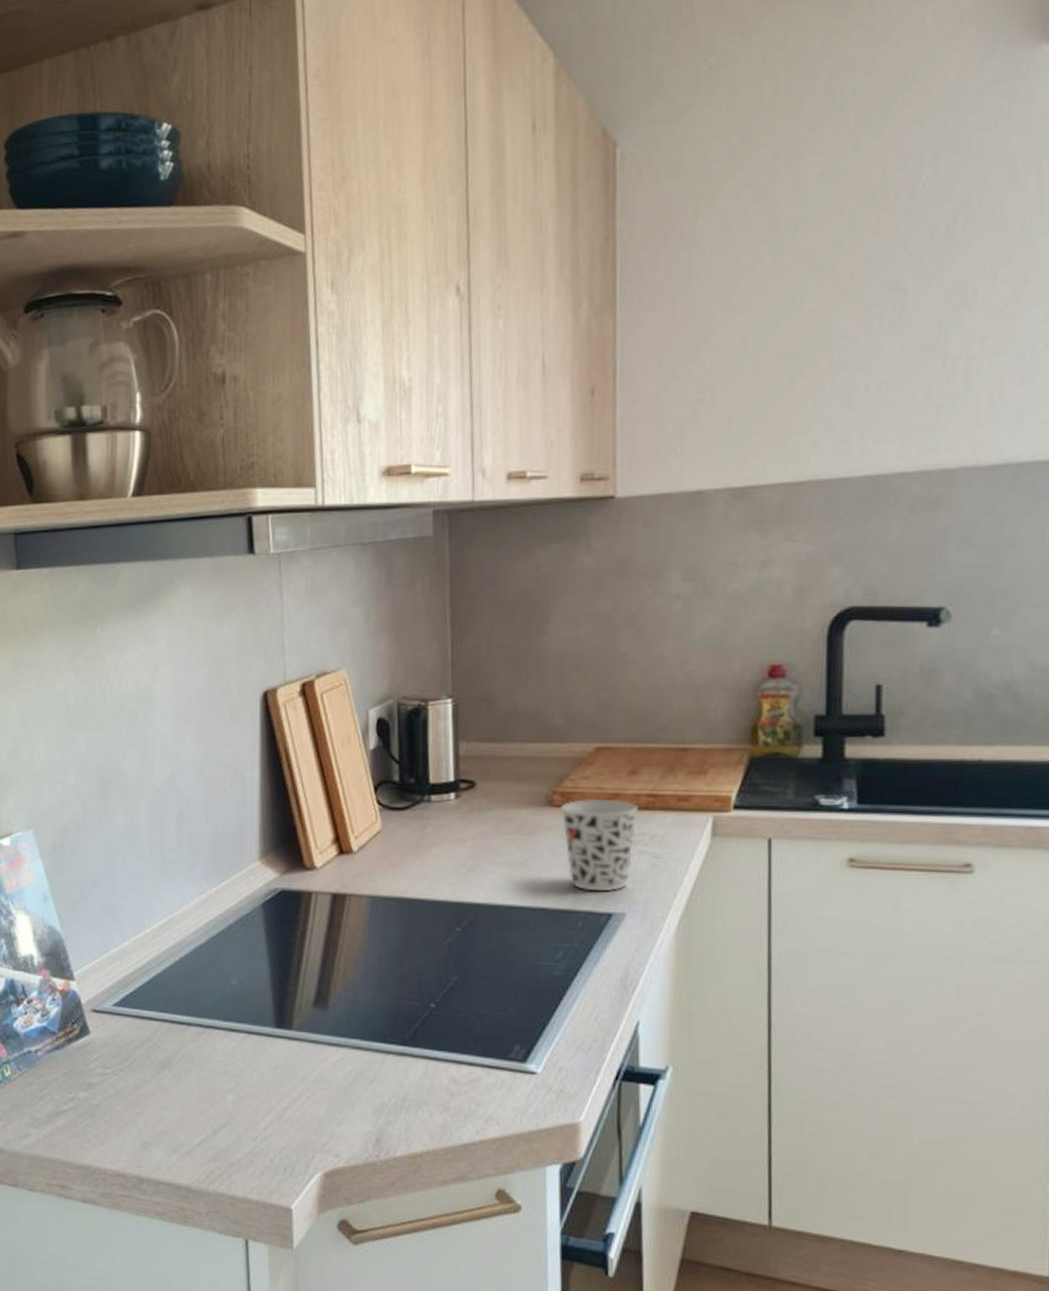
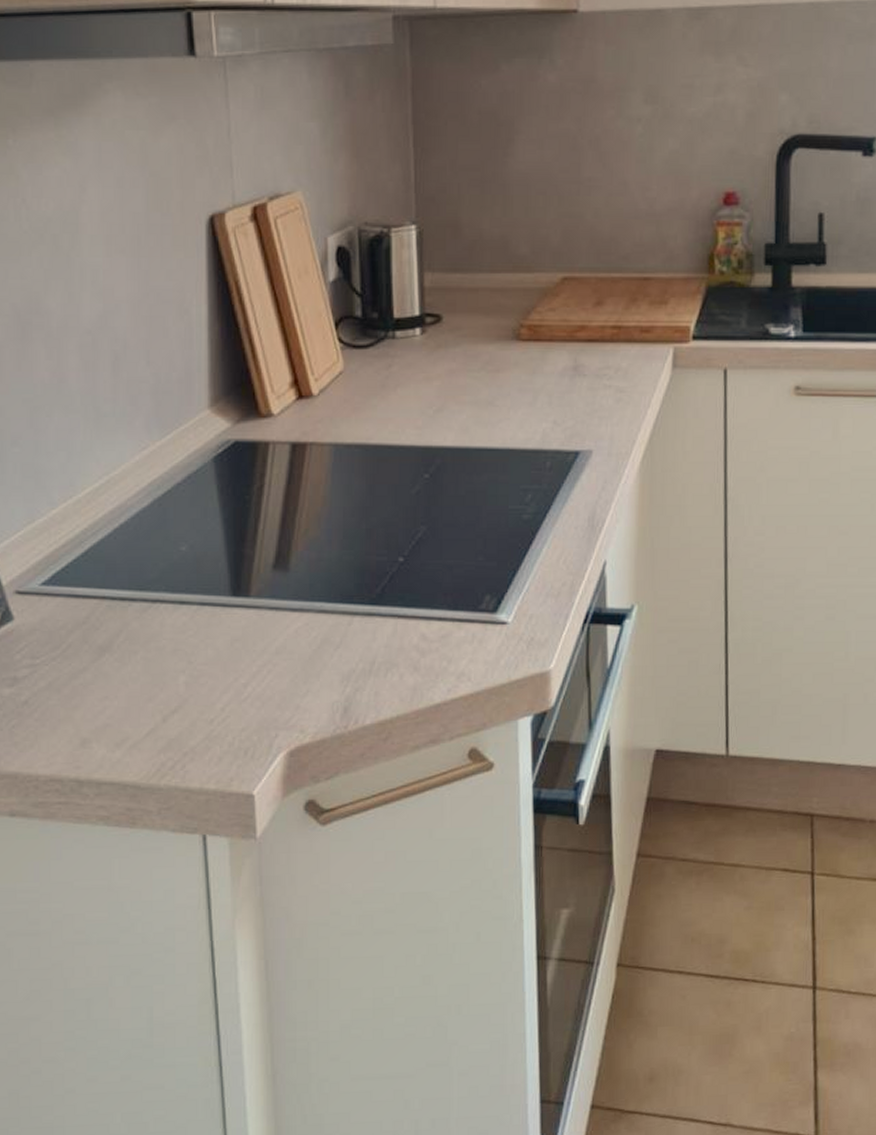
cup: present [560,798,638,892] -> none [528,331,603,429]

